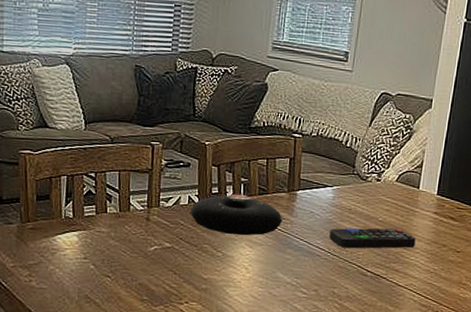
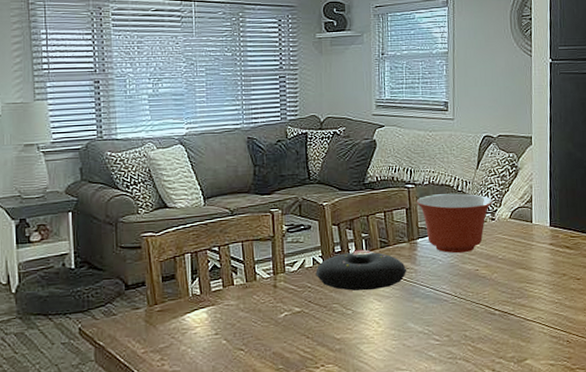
mixing bowl: none [301,147,382,211] -> present [416,193,494,254]
remote control: present [329,228,416,249] -> none [453,263,537,290]

